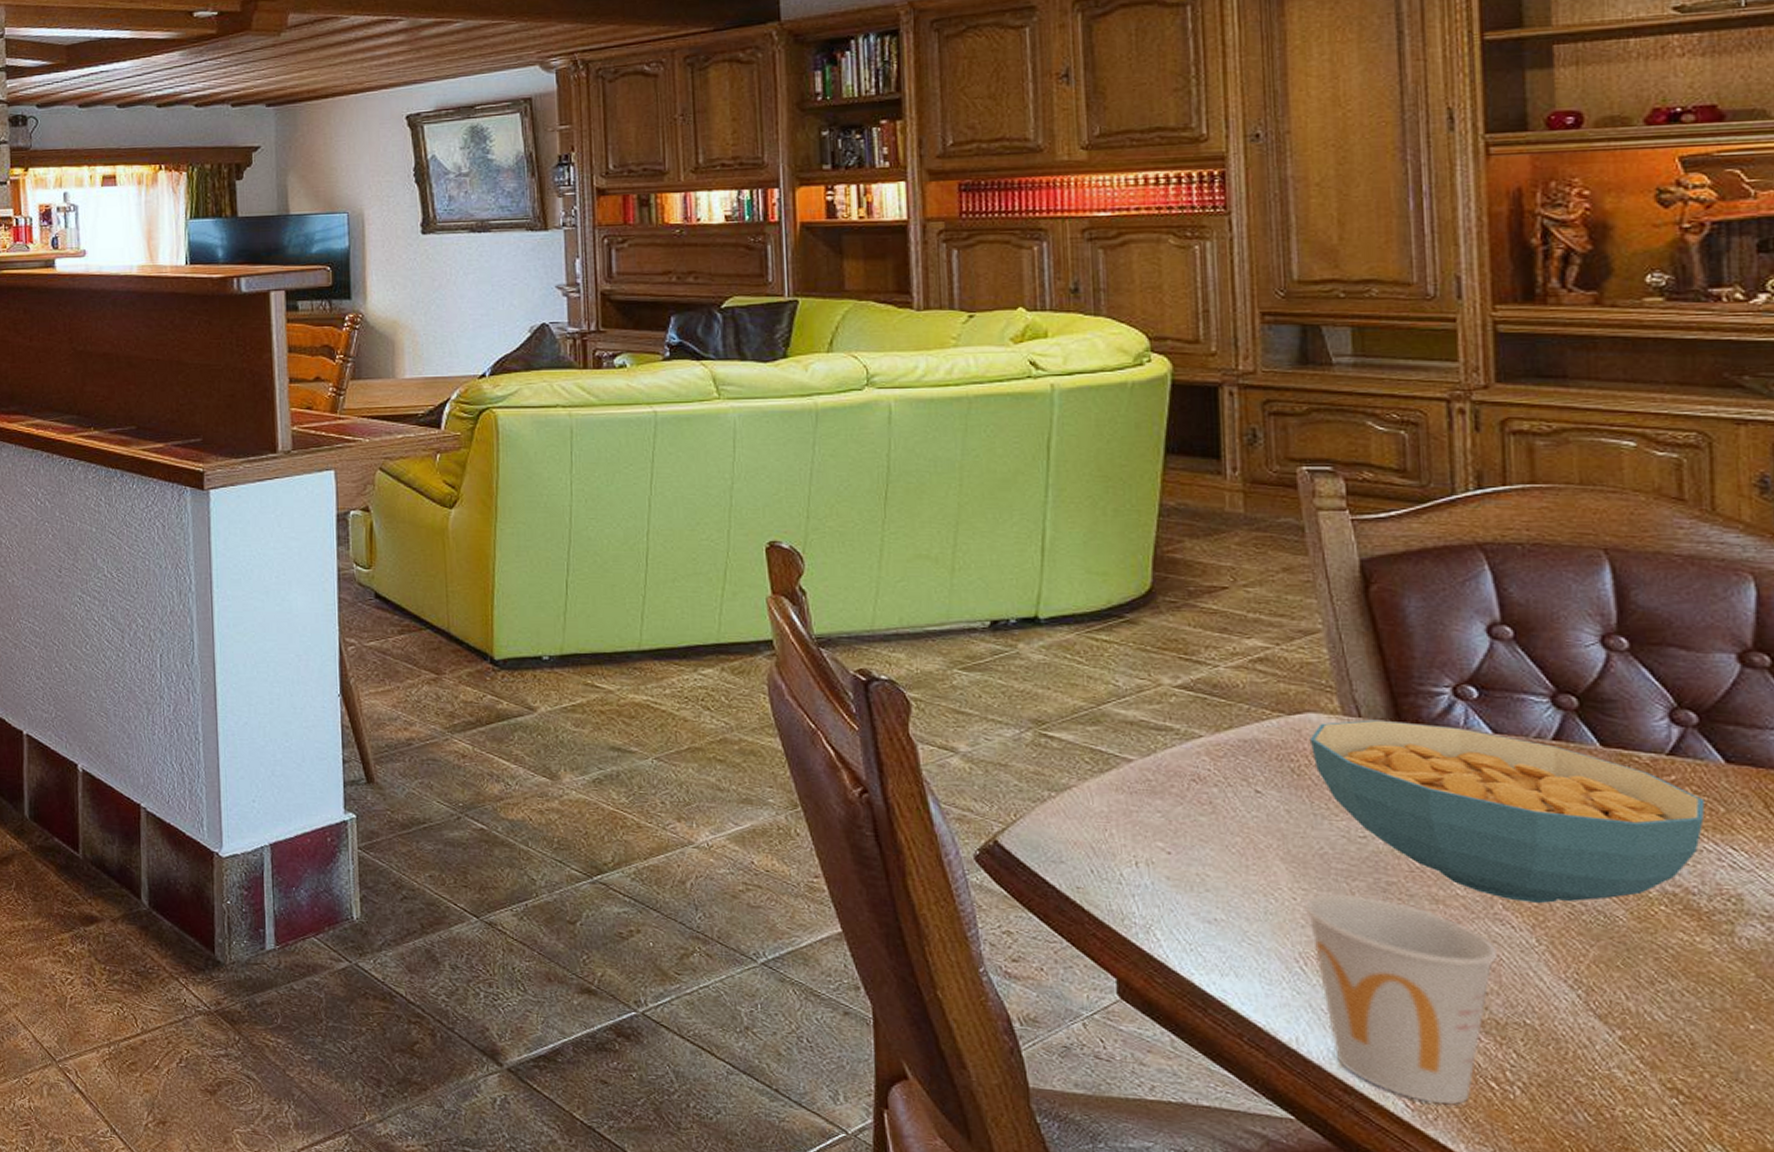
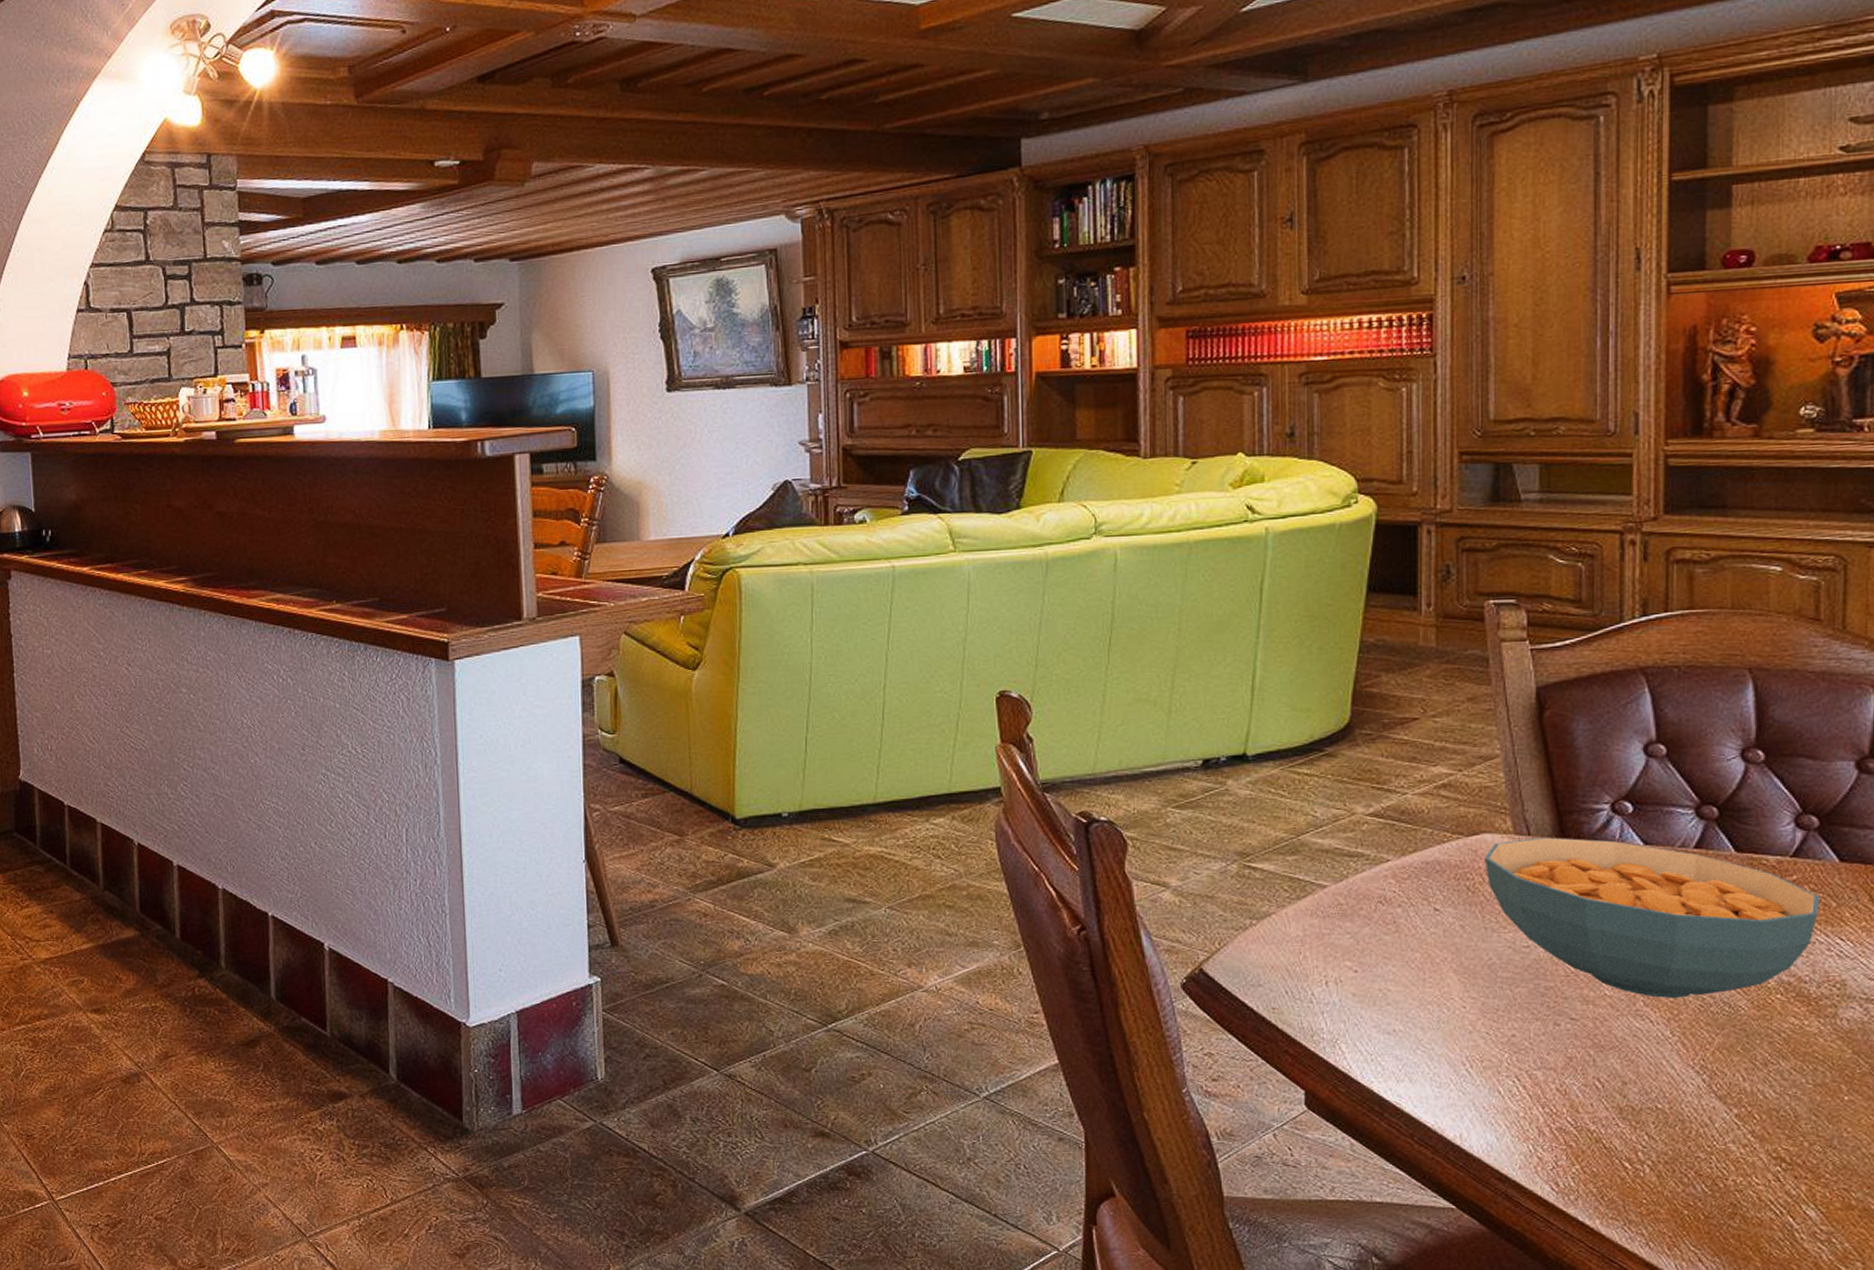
cup: present [1304,893,1497,1104] -> none [1472,1000,1636,1186]

